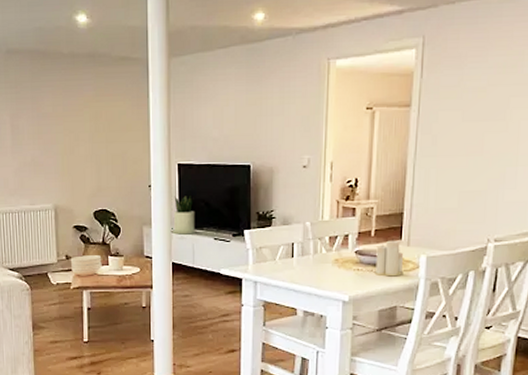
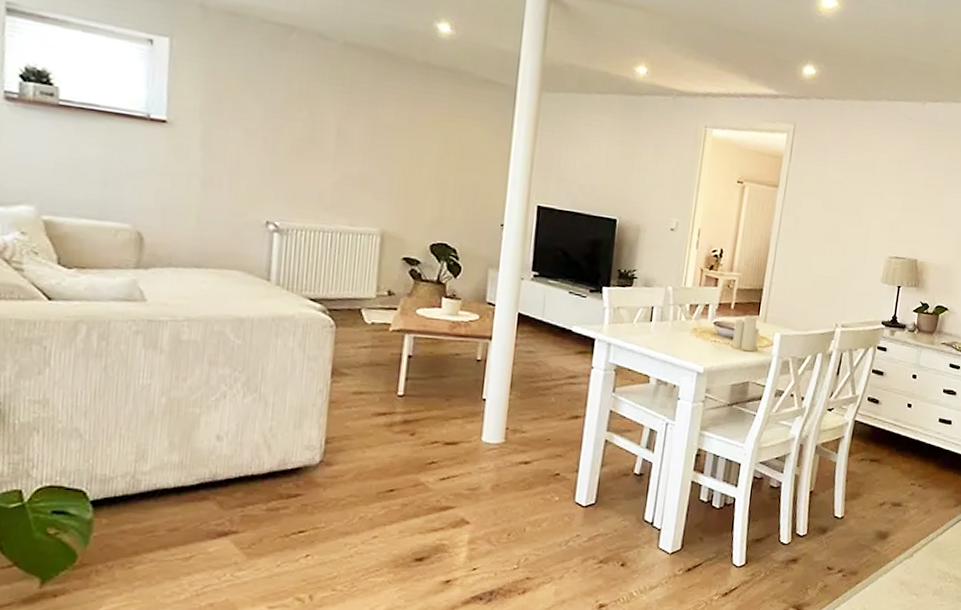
bowl: present [70,255,102,277] -> none [392,293,434,319]
planter: present [172,196,197,235] -> none [522,240,551,285]

